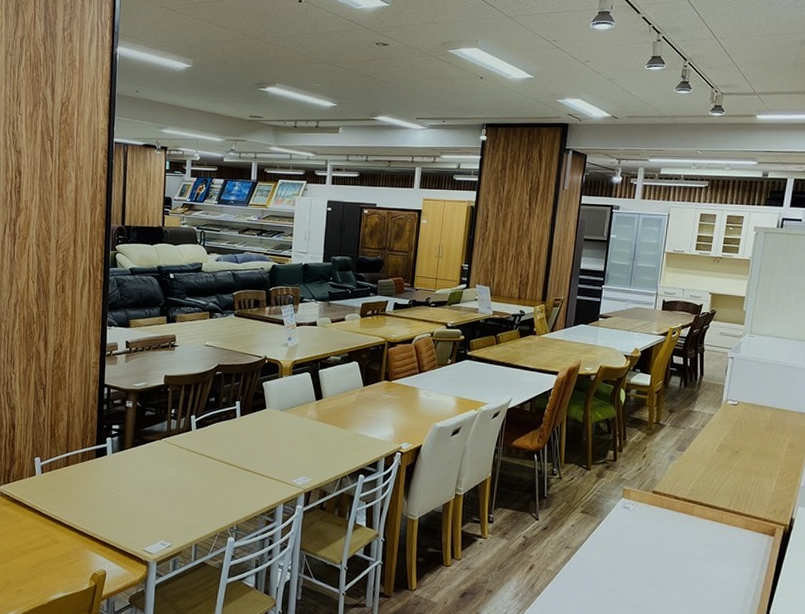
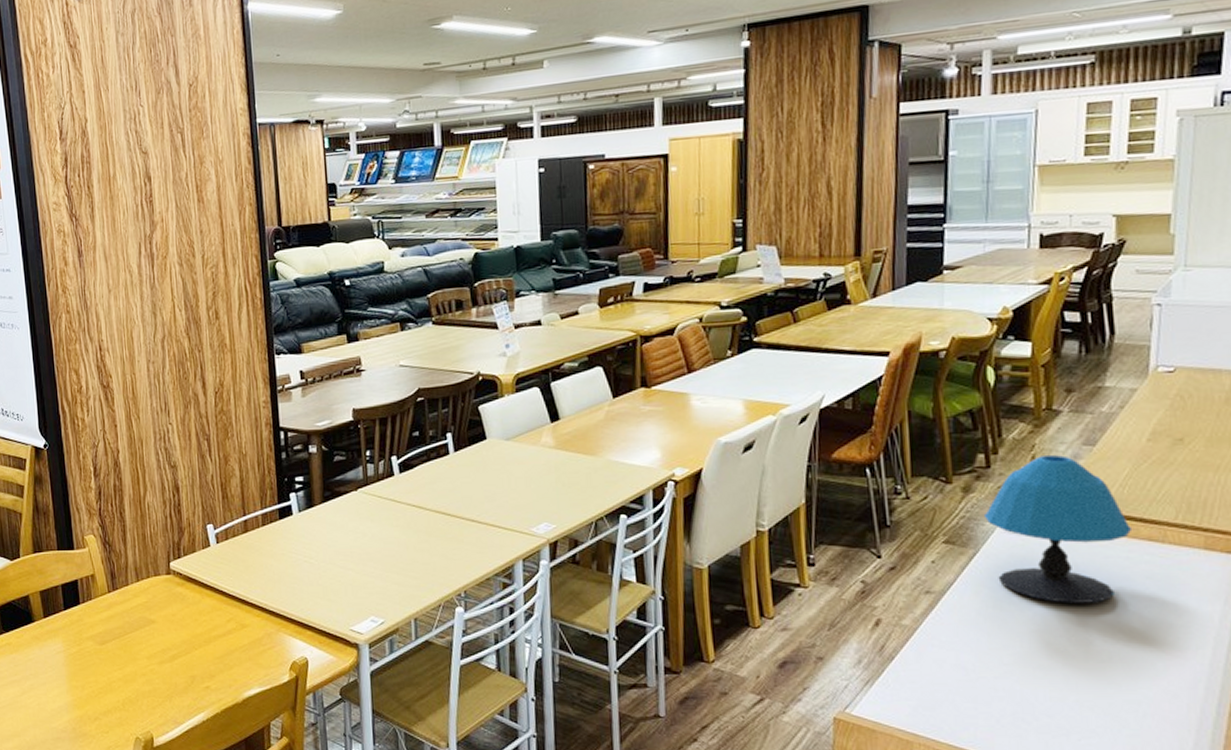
table lamp: none [610,455,702,562] -> present [985,454,1133,603]

